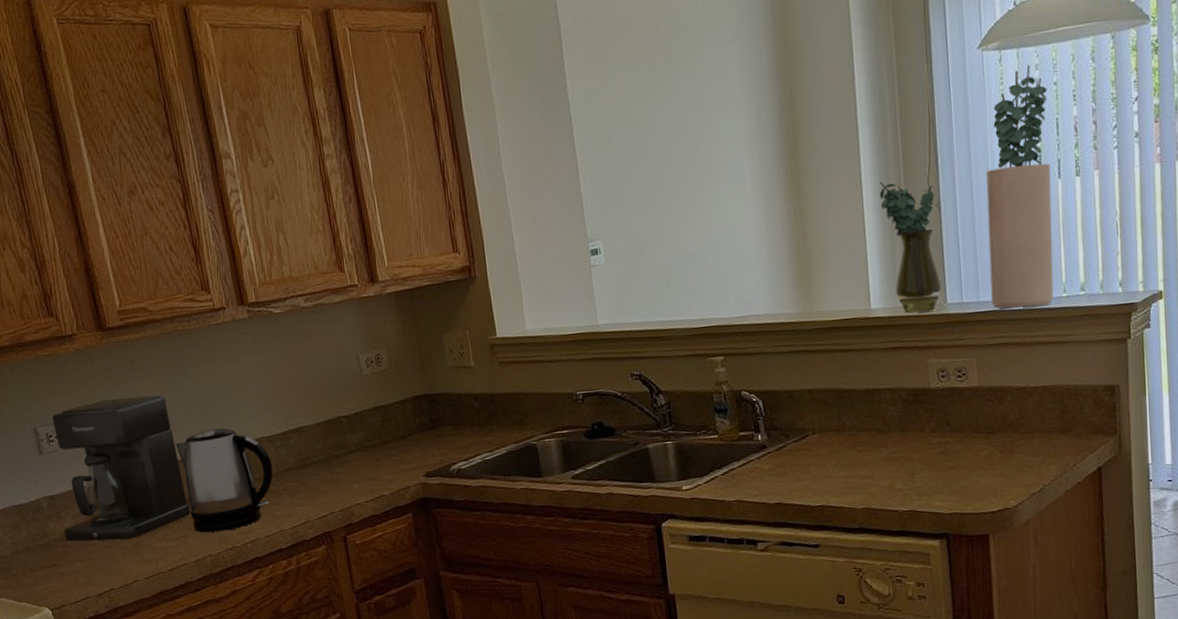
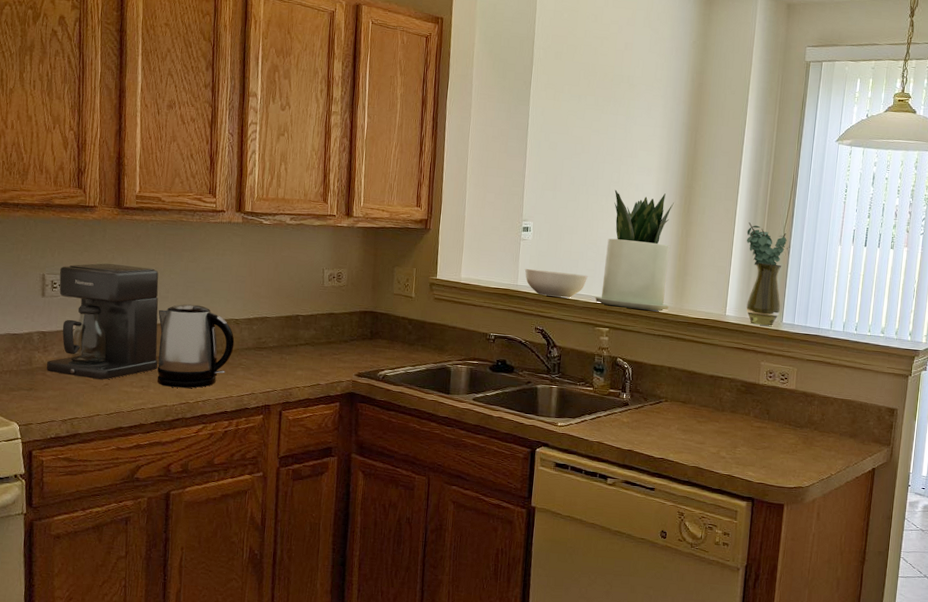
bowl: none [603,294,684,332] -> present [524,268,588,298]
planter: none [697,167,798,328] -> present [594,189,674,311]
vase: present [985,64,1054,309] -> none [815,161,880,339]

